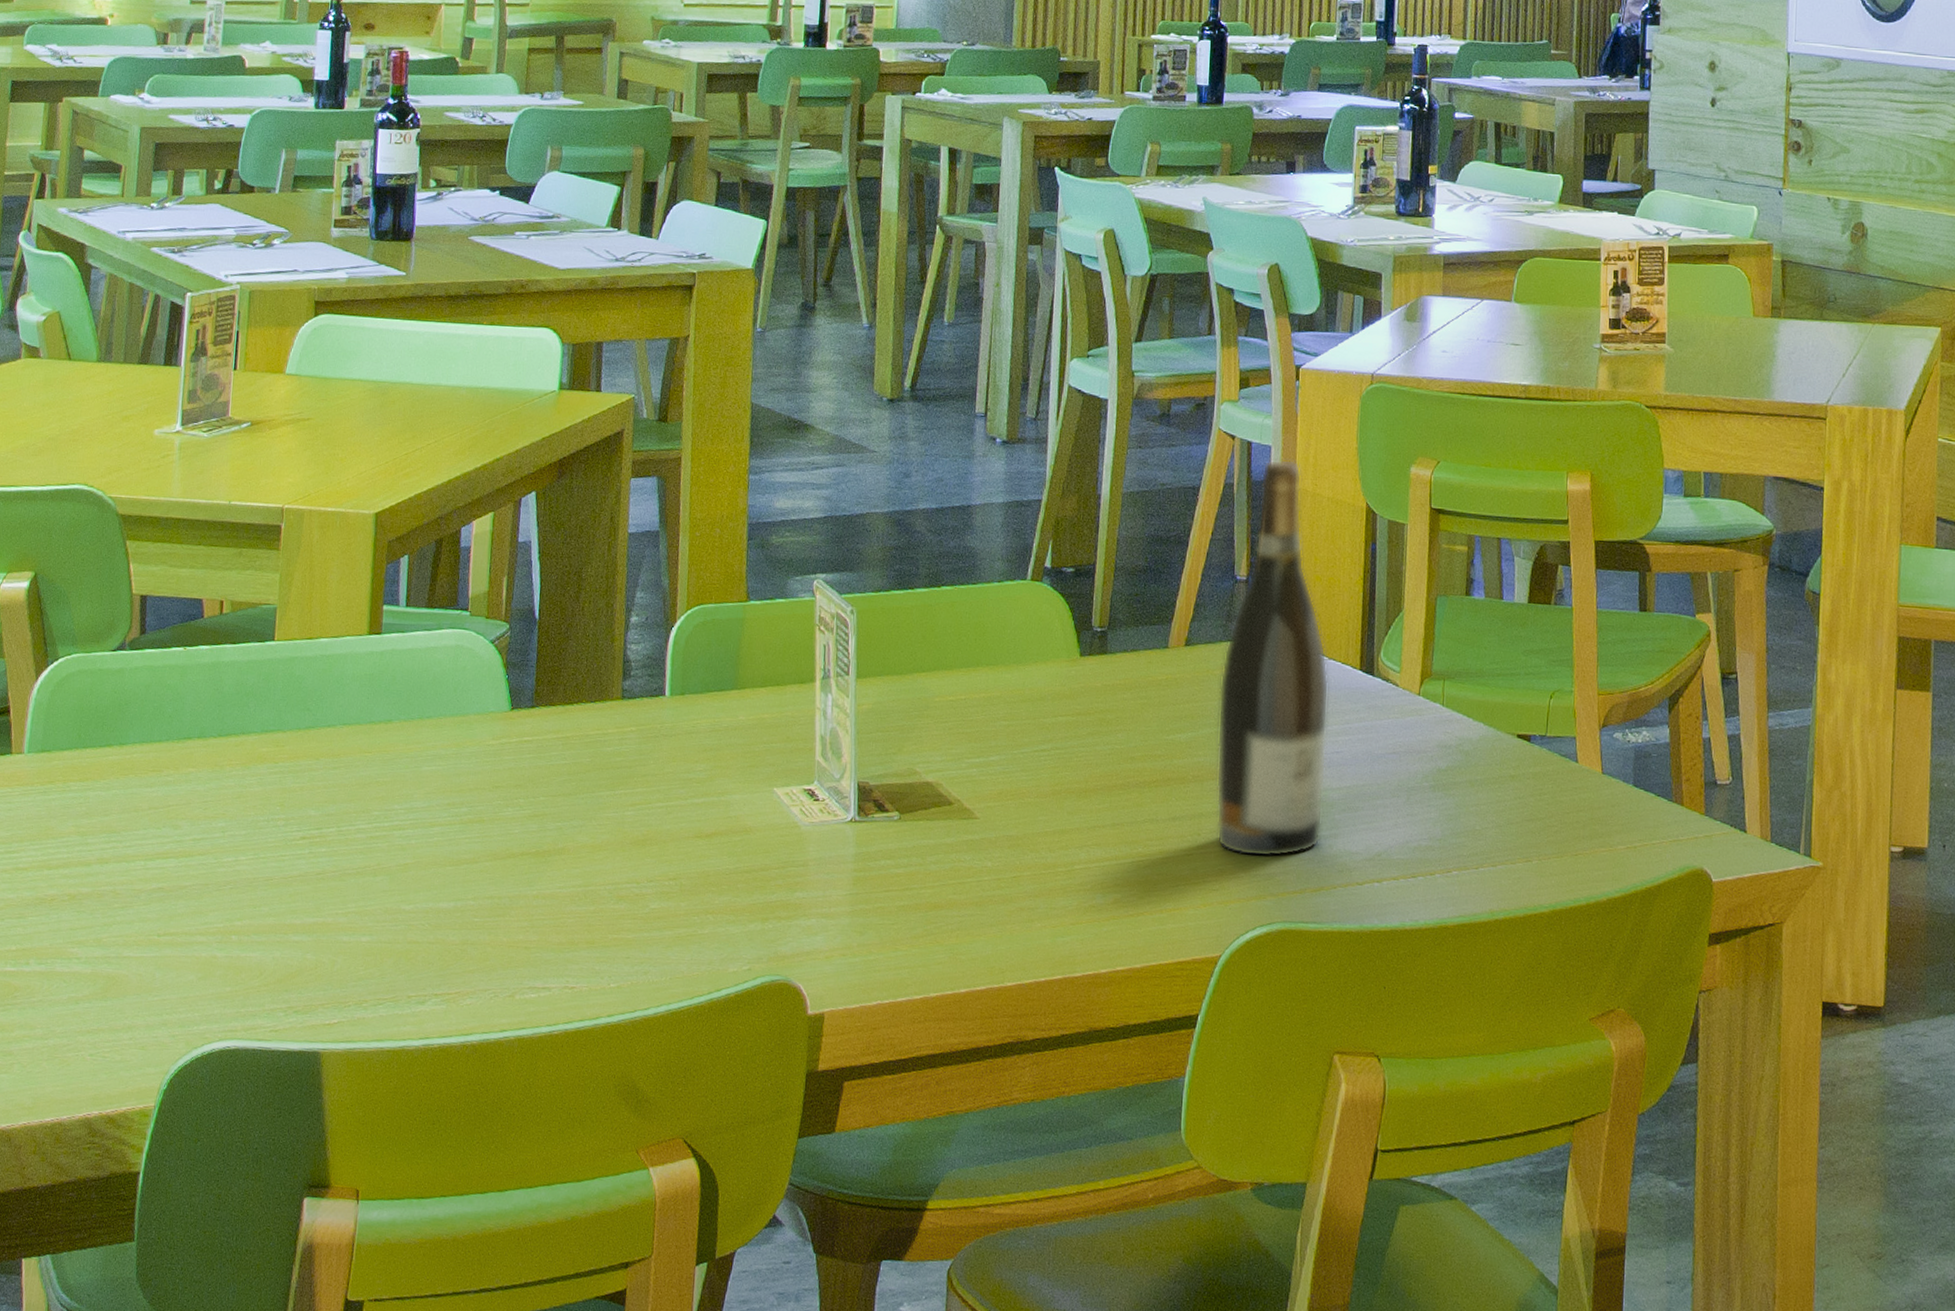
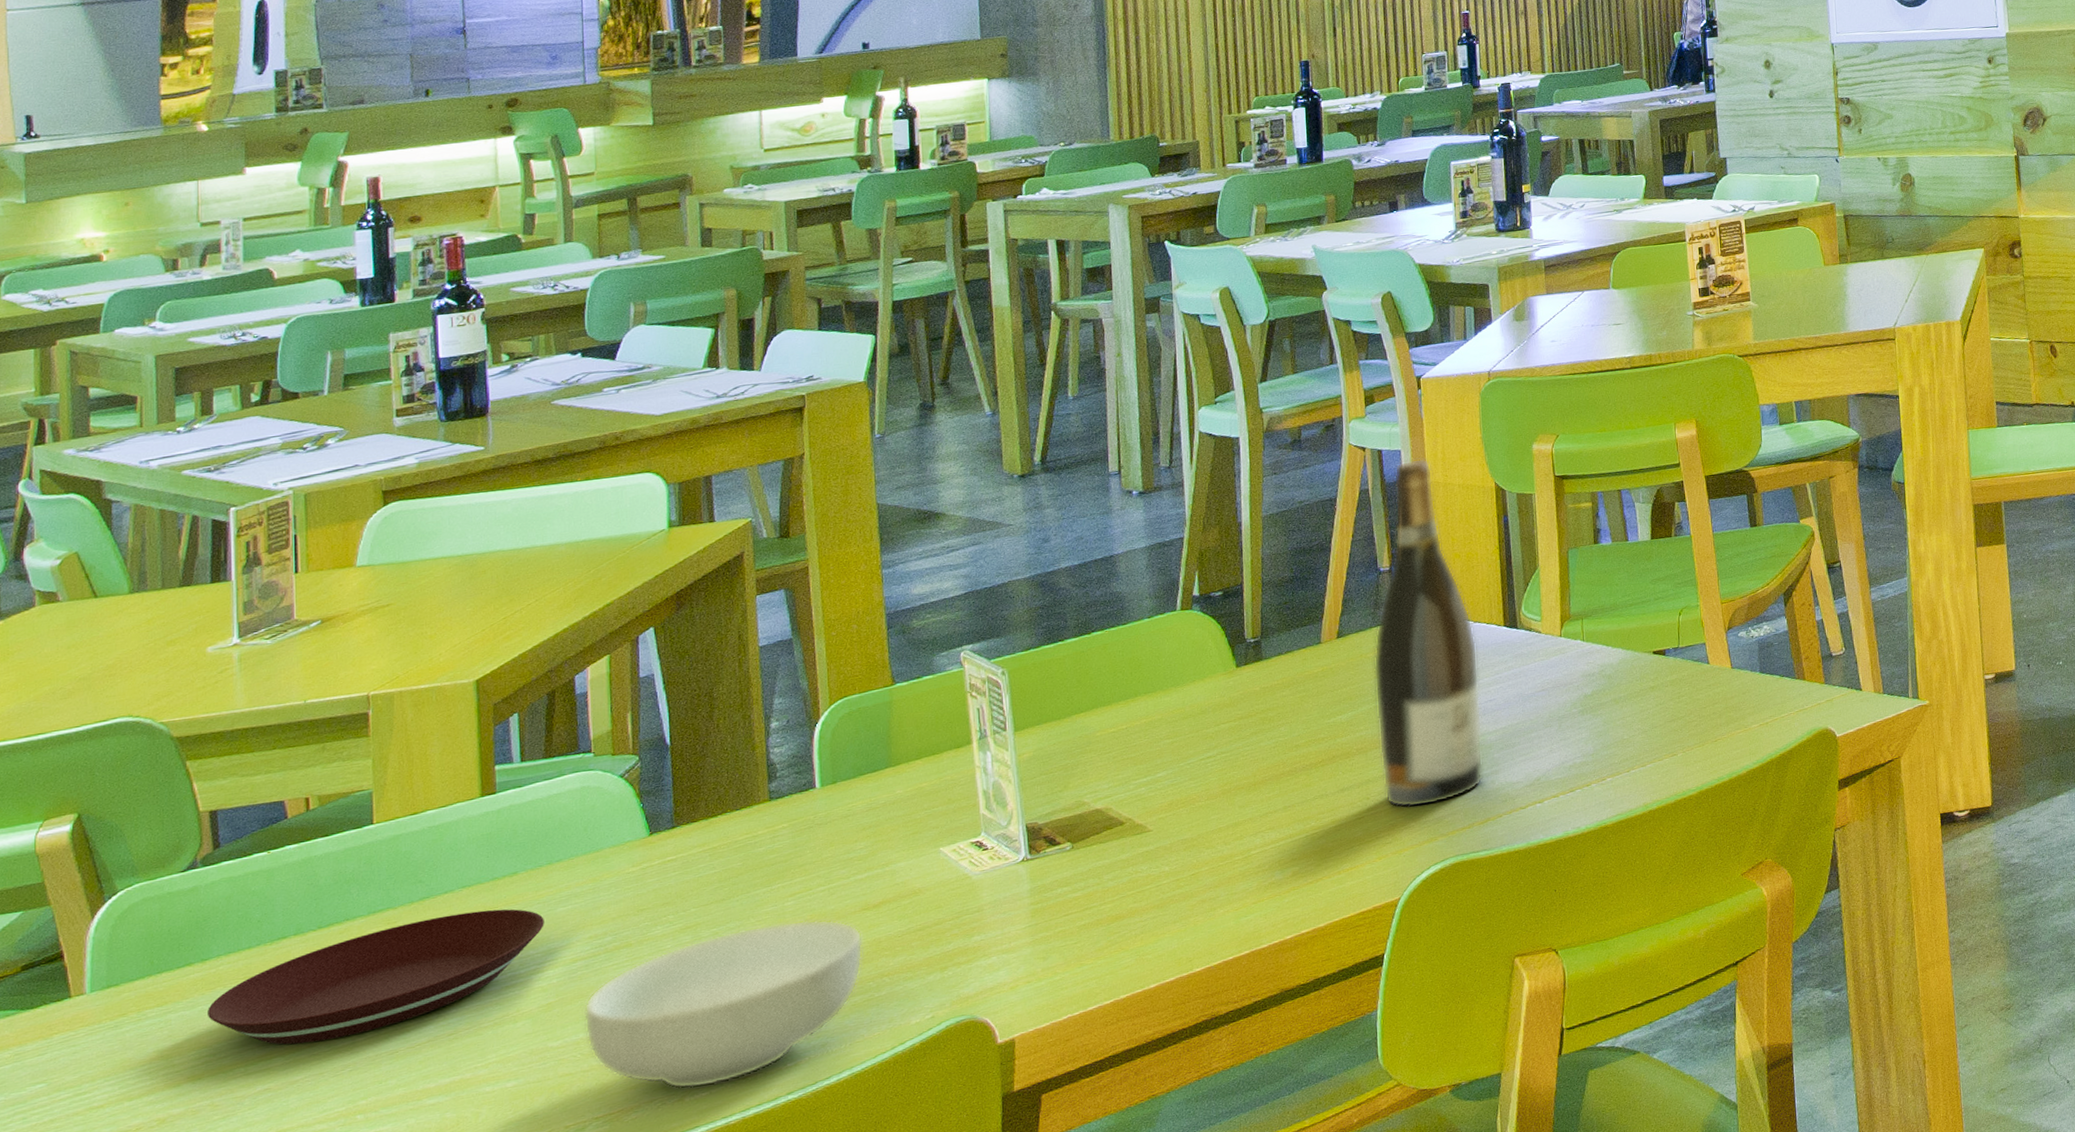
plate: none [119,749,411,853] -> present [208,909,544,1045]
cereal bowl: none [434,829,693,989] -> present [584,919,863,1090]

